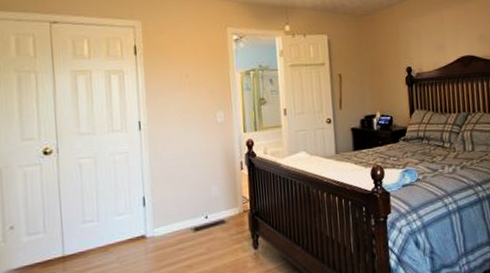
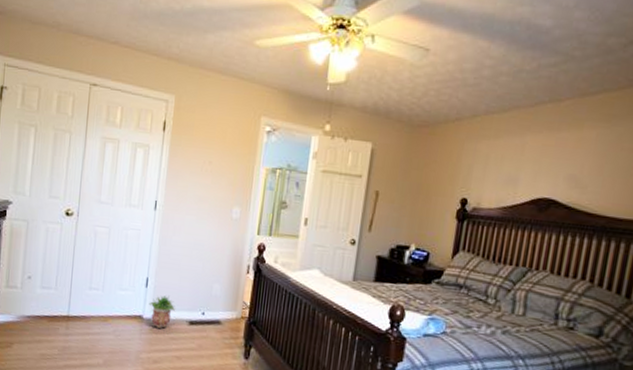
potted plant: none [149,208,177,243] -> present [149,295,175,328]

